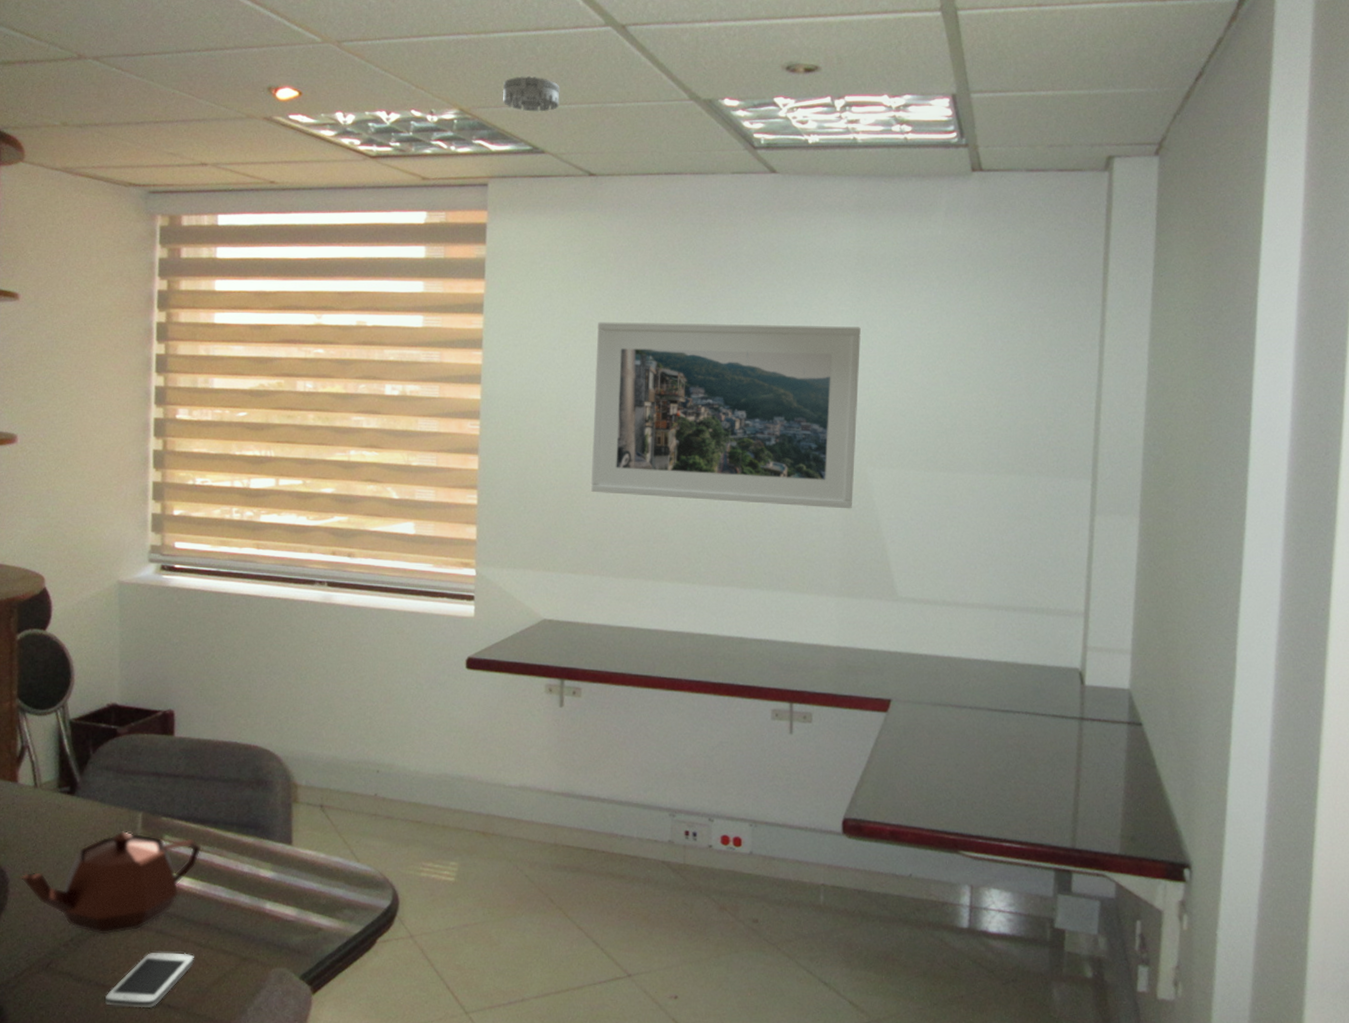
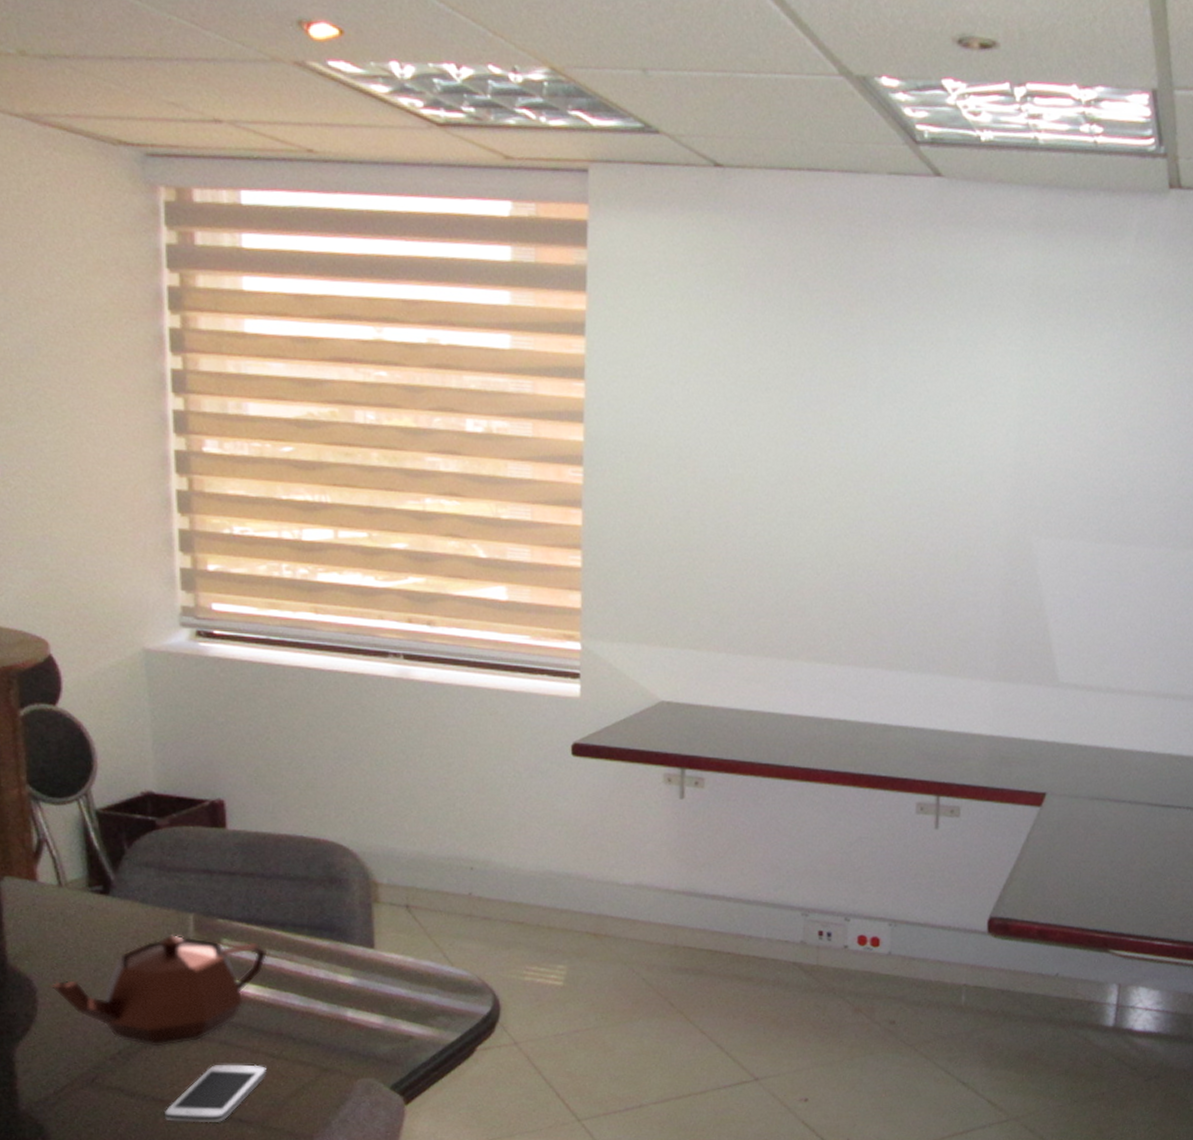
smoke detector: present [502,75,560,112] -> none [605,28,678,79]
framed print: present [590,322,861,509] -> none [715,352,1032,584]

